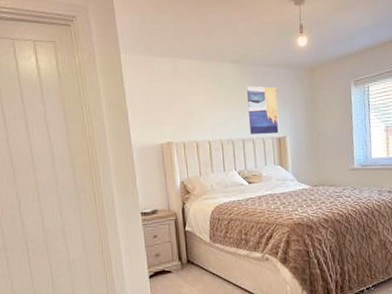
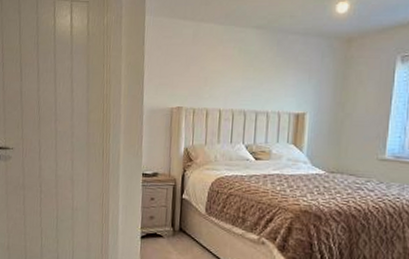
wall art: present [247,86,280,134] -> none [266,55,303,110]

